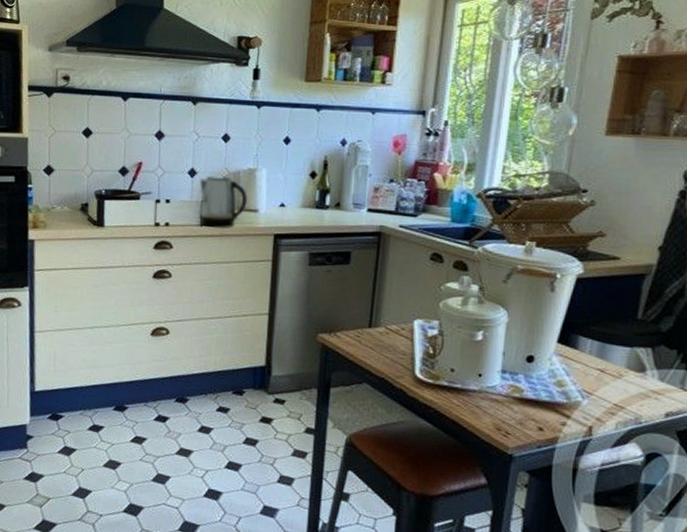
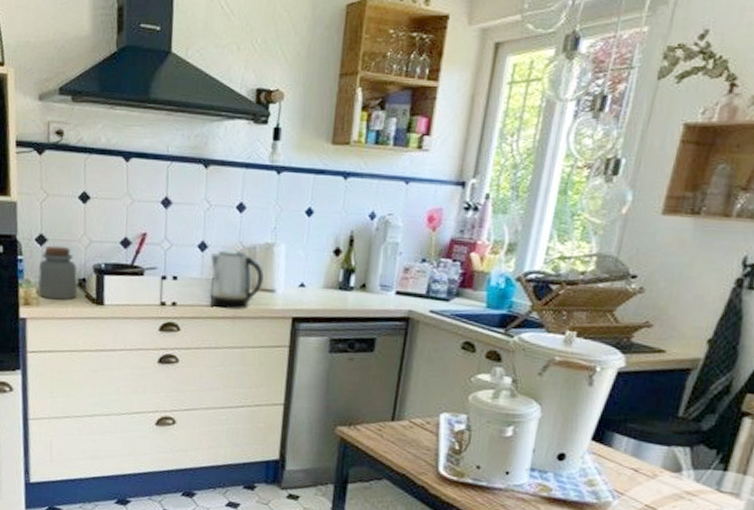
jar: none [45,175,81,224] -> present [38,245,78,301]

